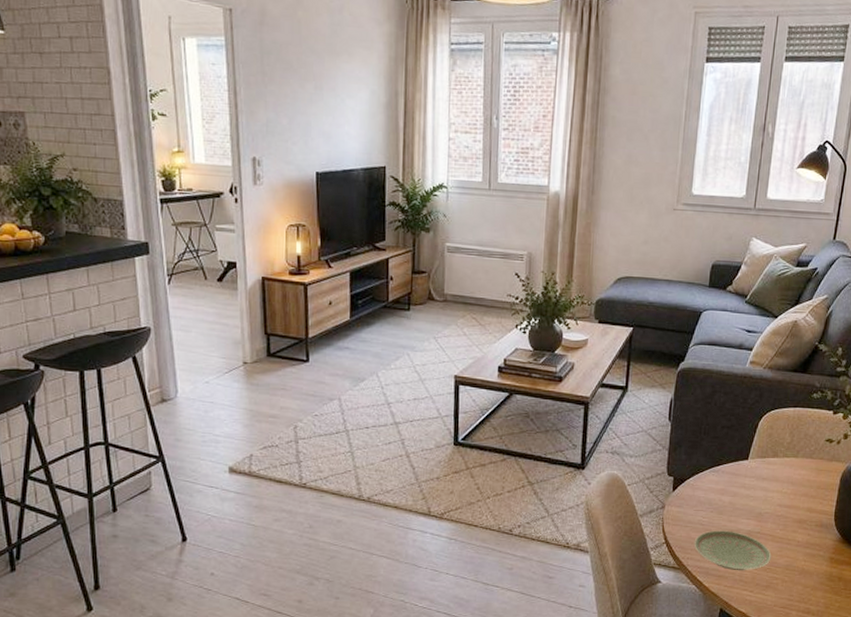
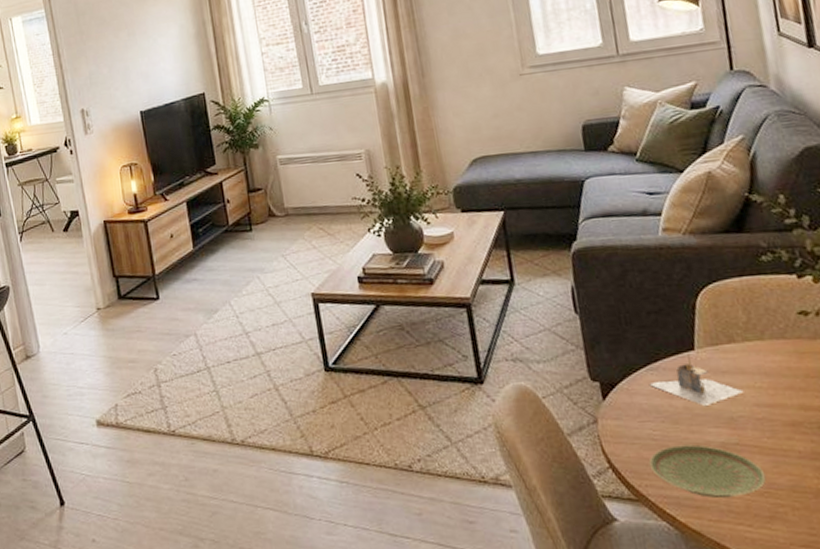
architectural model: none [710,461,773,502] -> present [650,352,743,406]

